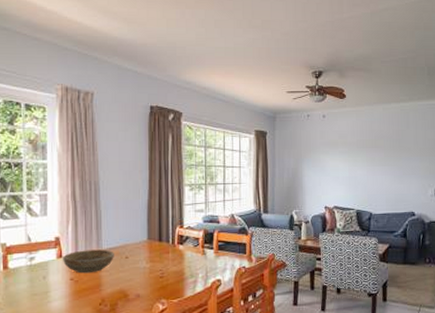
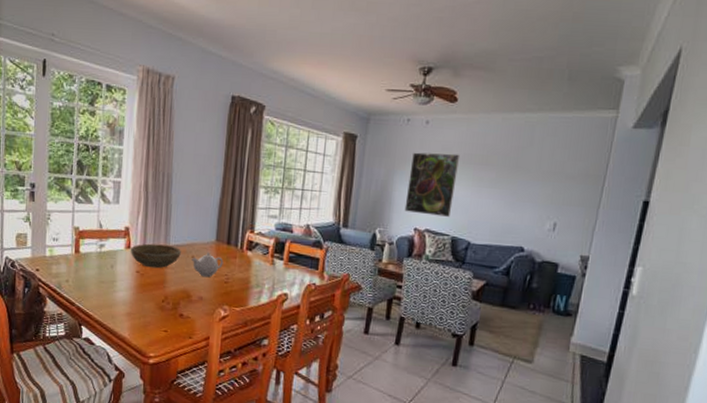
teapot: none [126,251,157,275] -> present [192,252,224,278]
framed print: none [314,140,354,194] -> present [404,152,461,217]

